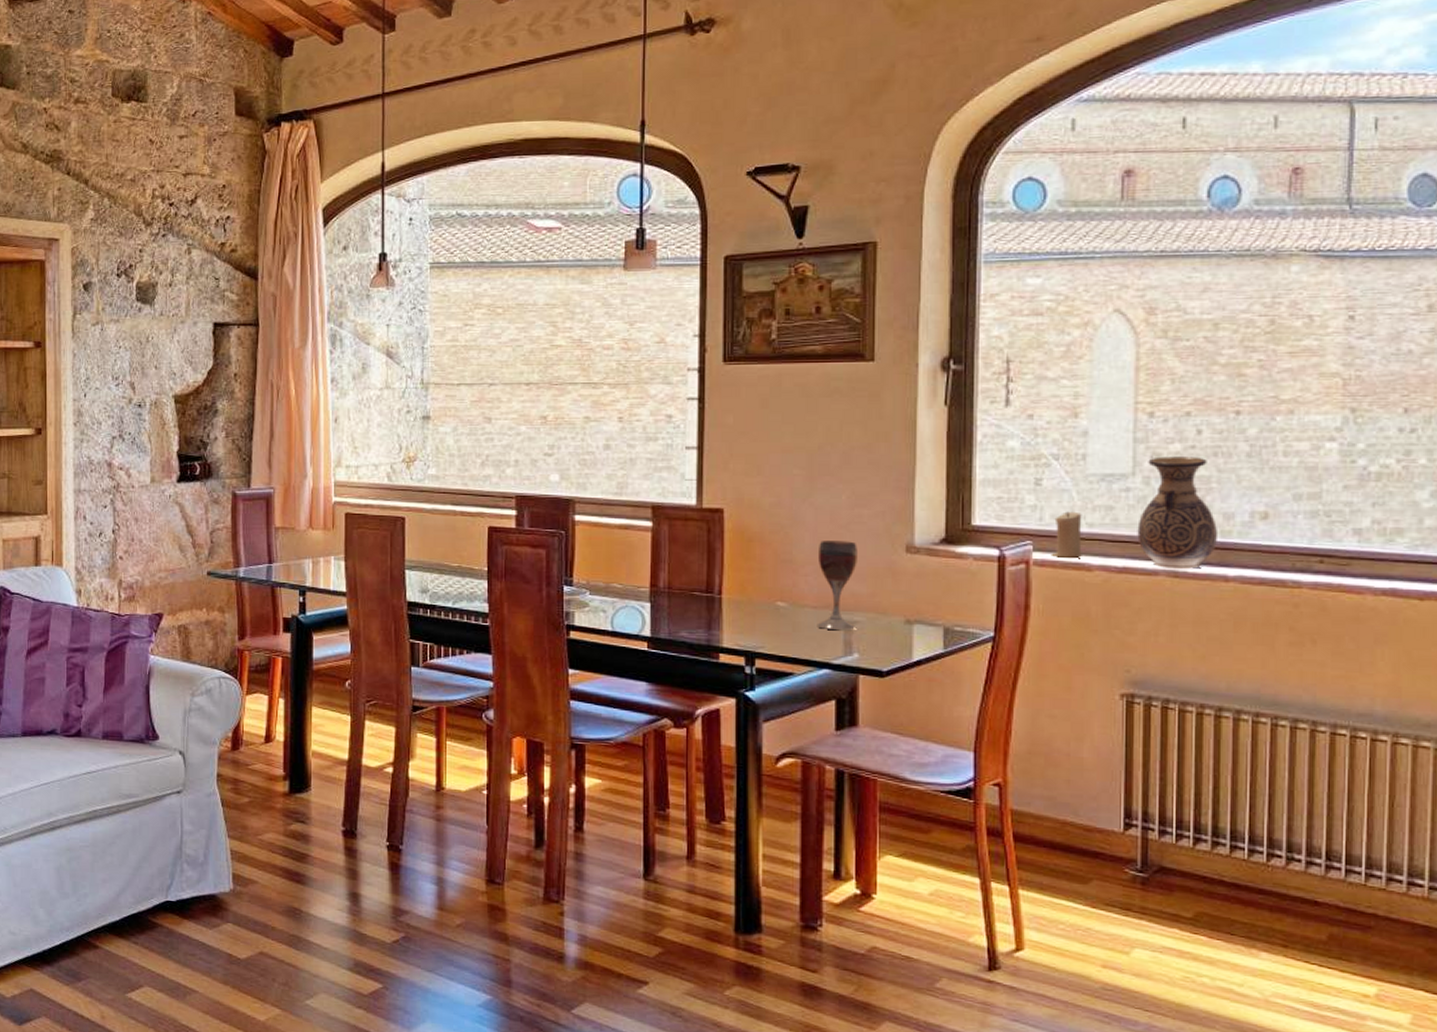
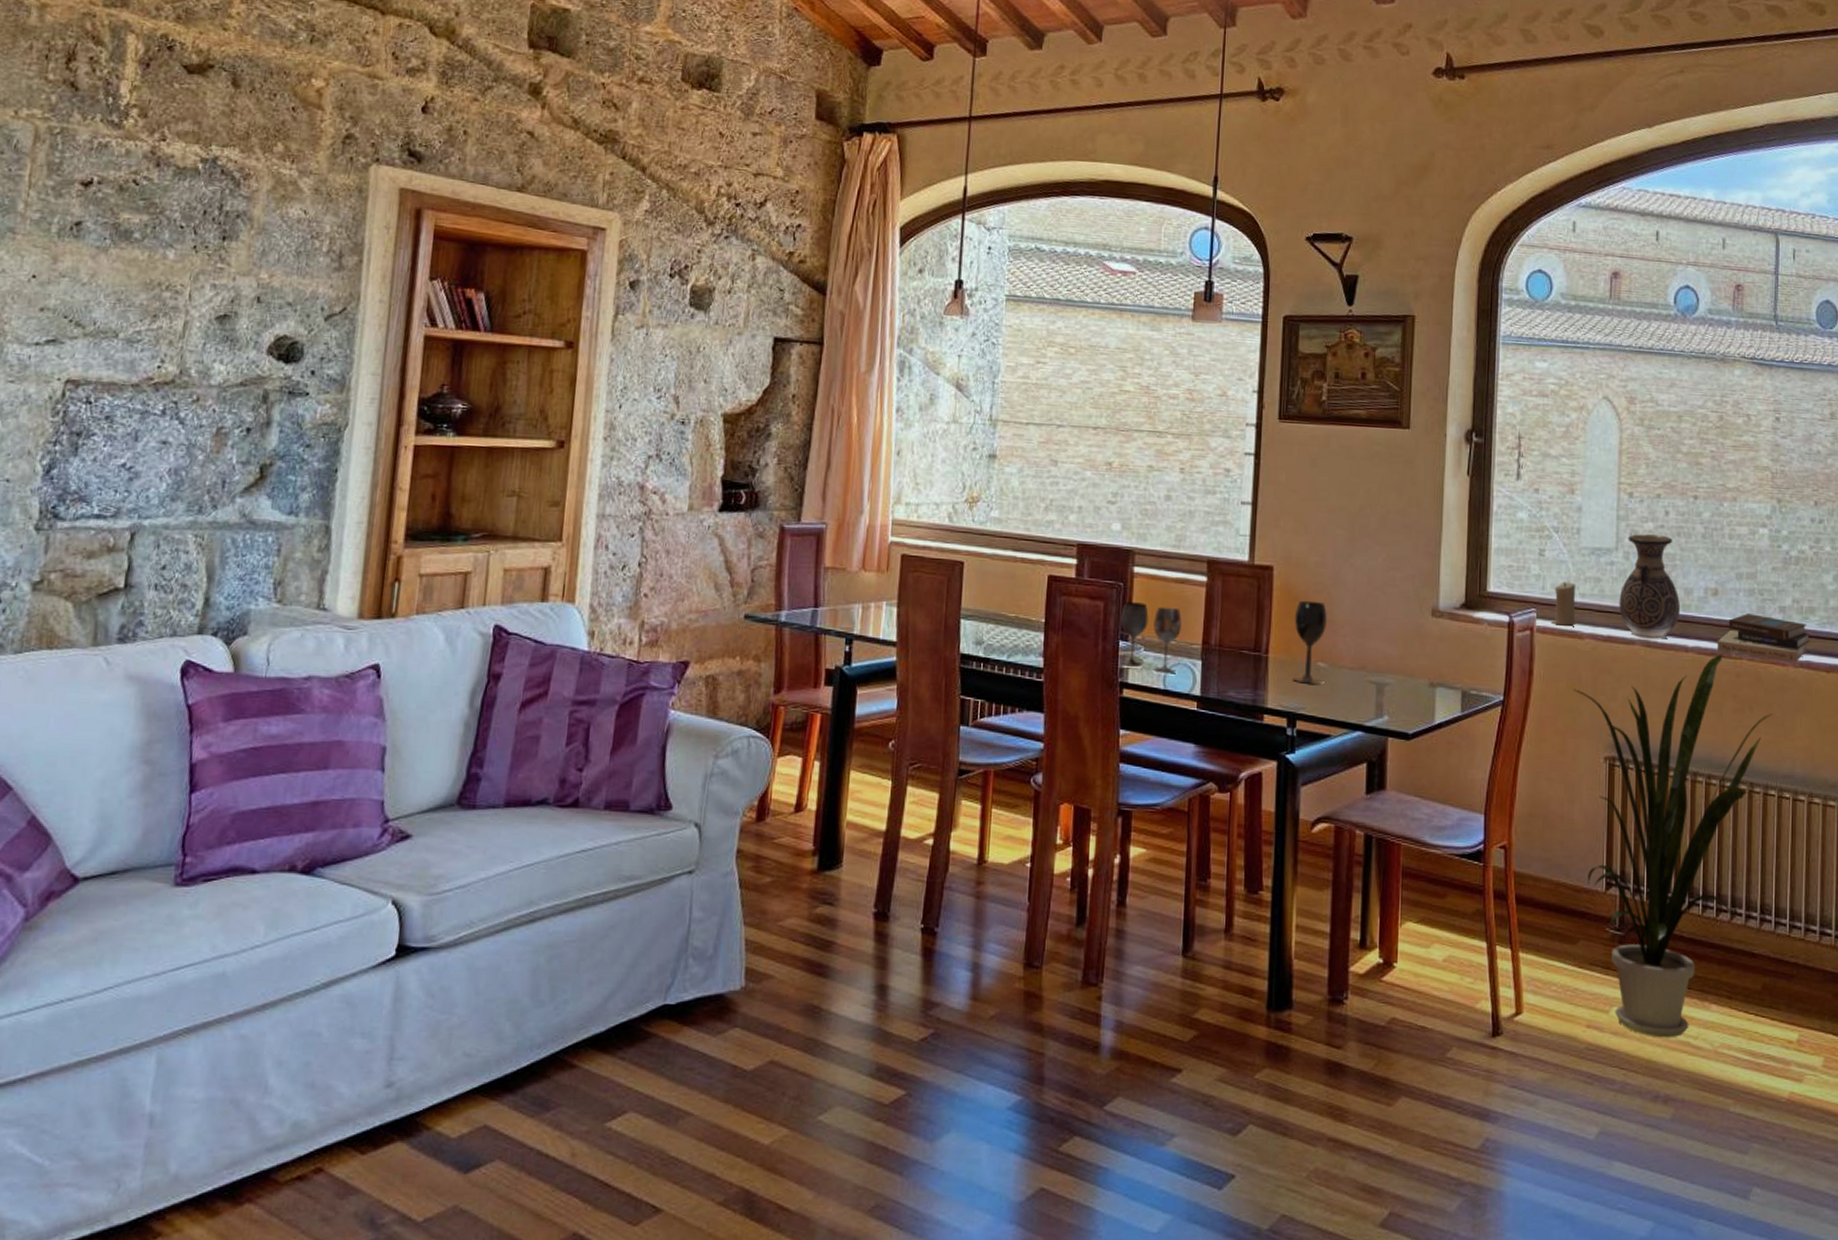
wineglass: none [564,549,627,616] -> present [1120,602,1182,674]
wine glass: none [749,541,787,624] -> present [1293,600,1328,684]
cup: present [817,541,857,630] -> none [1352,602,1390,692]
house plant: none [1080,584,1345,984] -> present [1573,655,1774,1038]
books: none [1267,538,1396,590] -> present [1717,614,1810,663]

